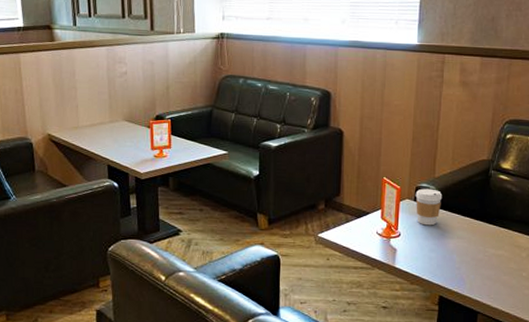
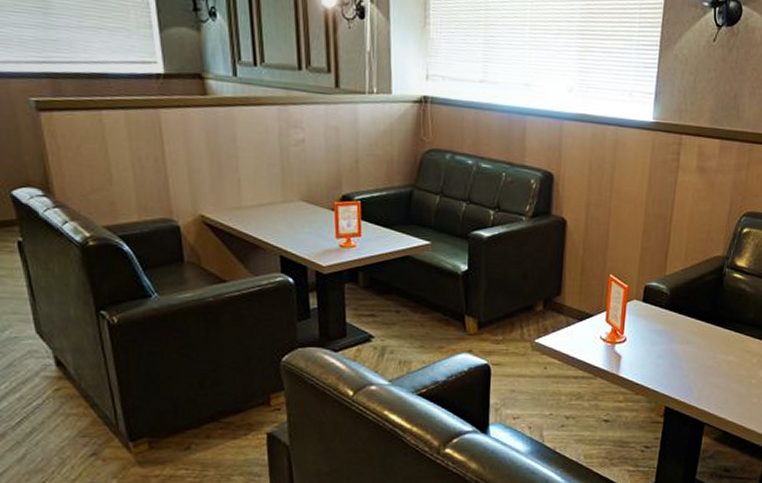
coffee cup: present [415,188,443,226] -> none [644,287,673,330]

